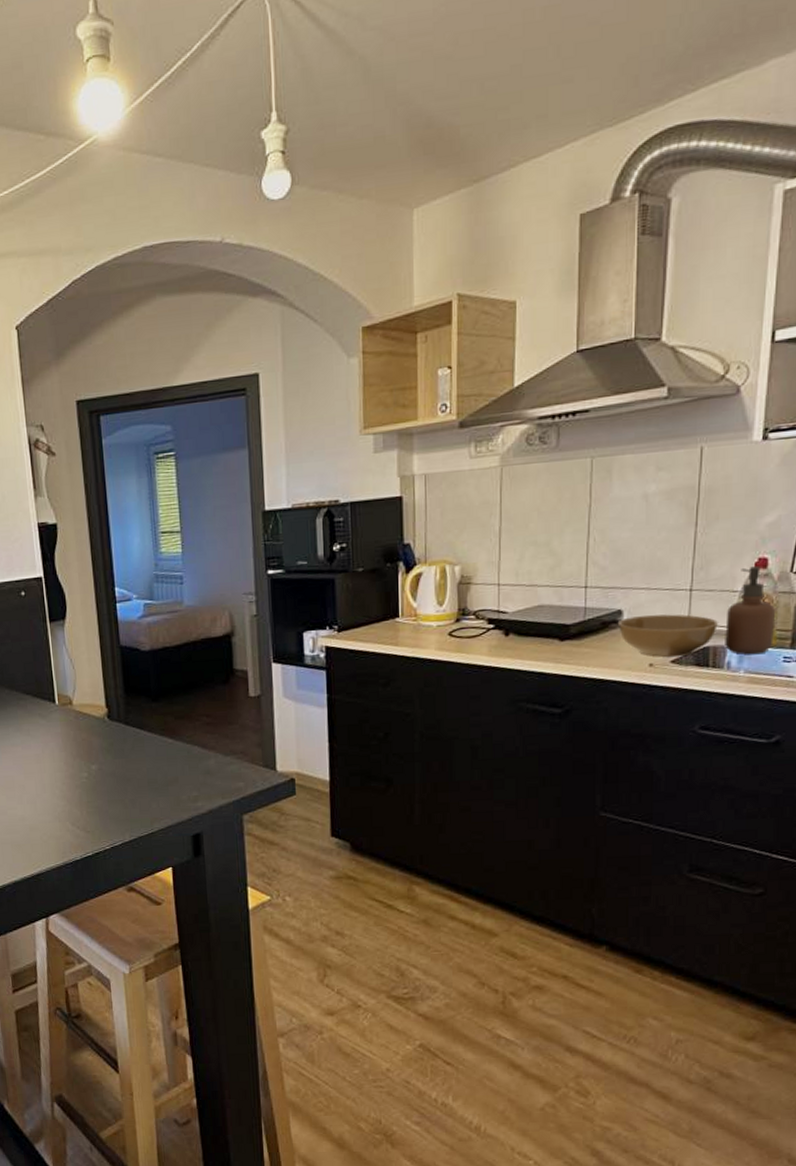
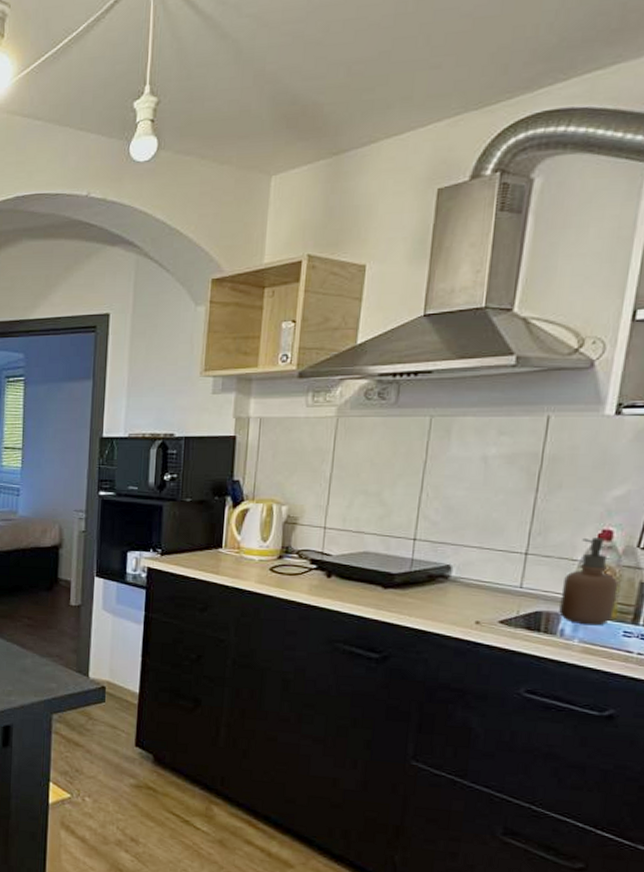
bowl: present [617,614,719,658] -> none [445,573,555,618]

